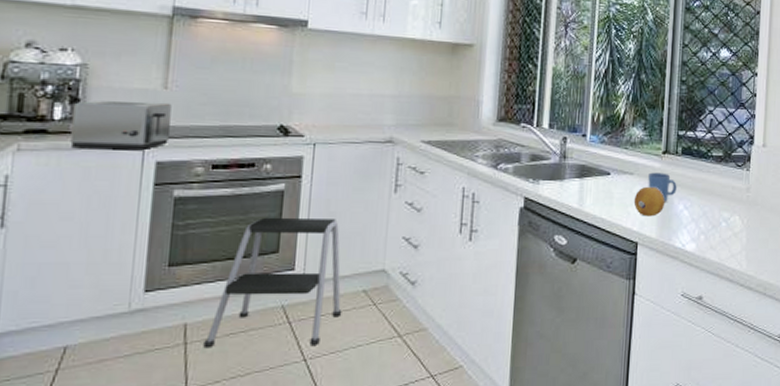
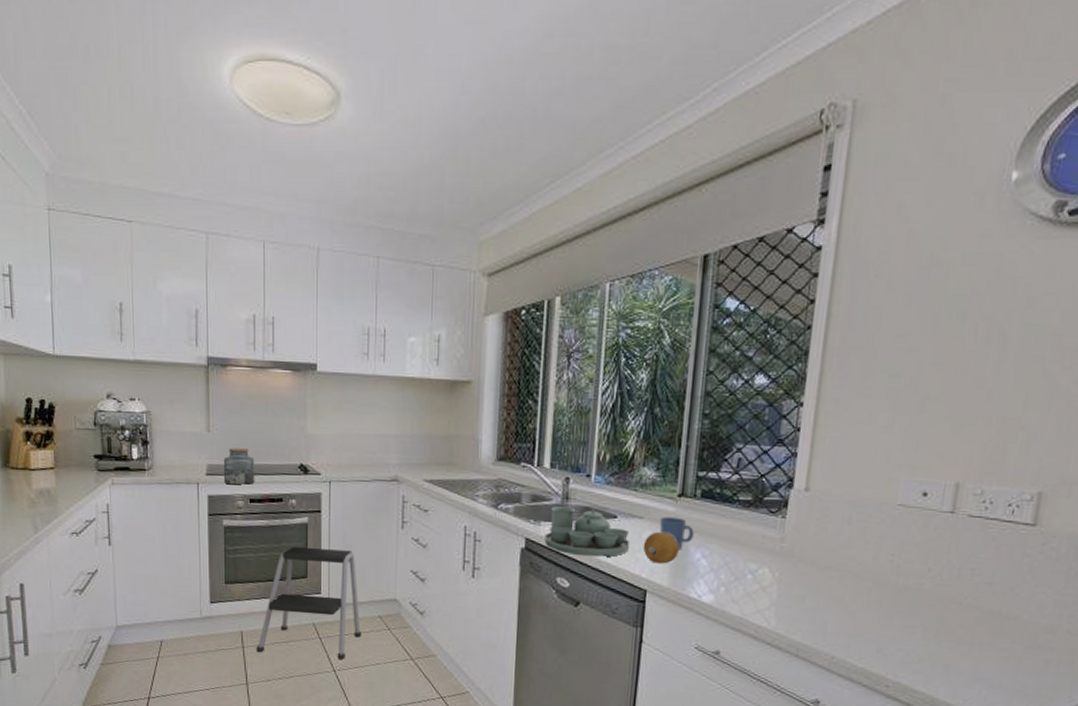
toaster: present [70,100,172,151] -> none [144,442,216,486]
jar: none [179,107,223,150] -> present [223,448,255,485]
tea set: none [543,165,622,213] -> present [544,506,630,558]

